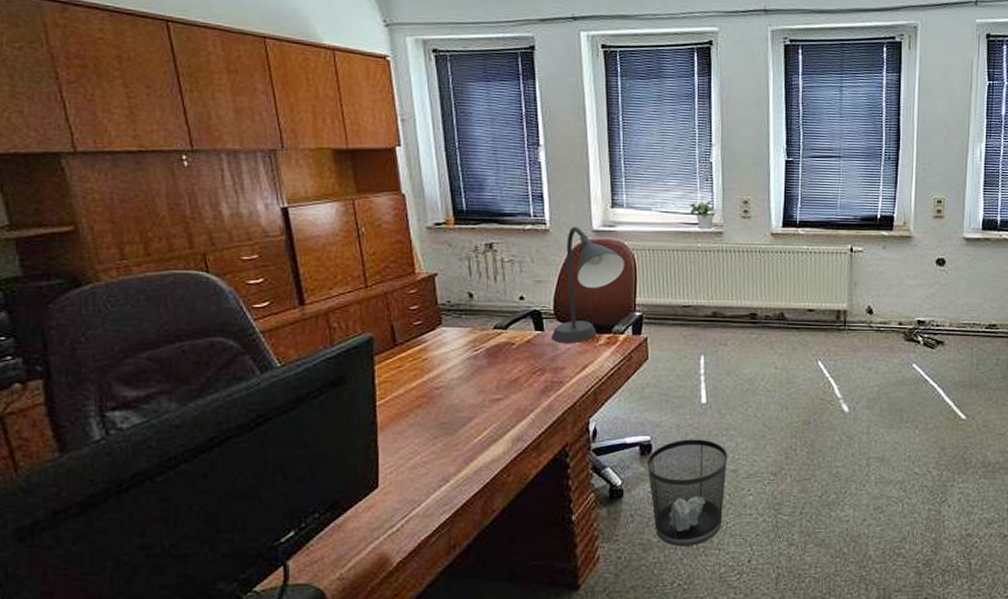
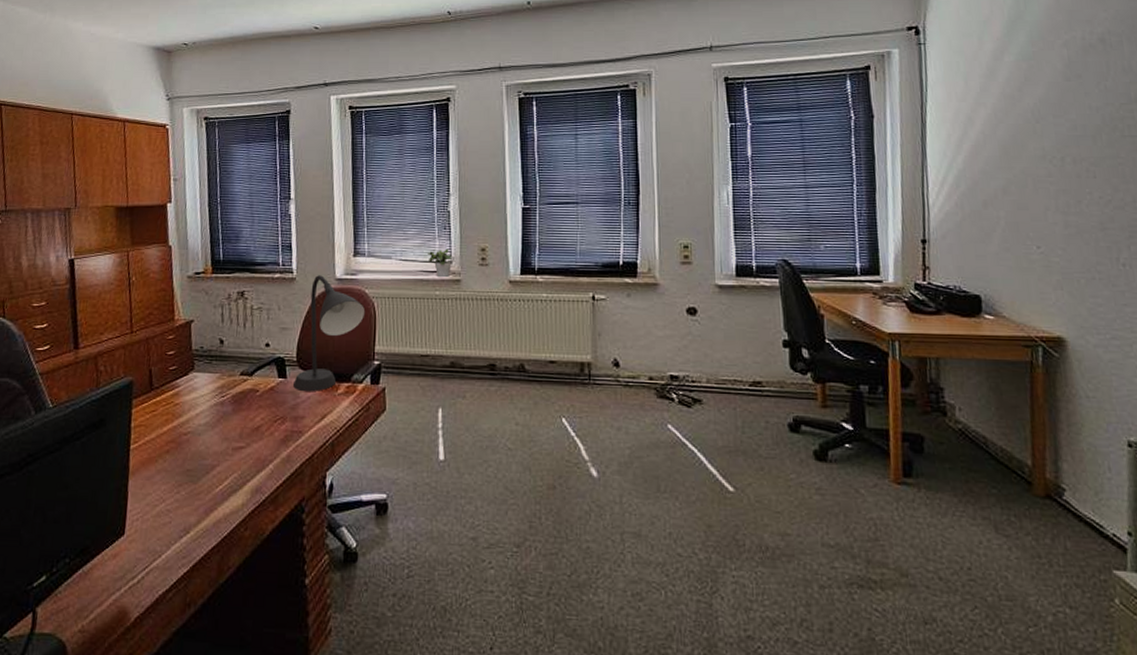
waste bin: present [646,439,728,546] -> none [382,499,467,625]

